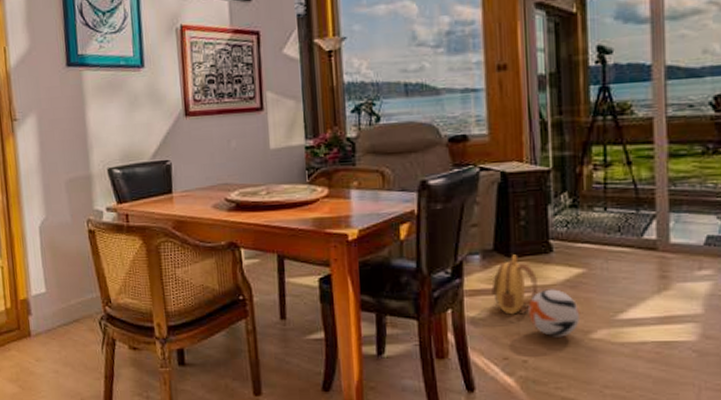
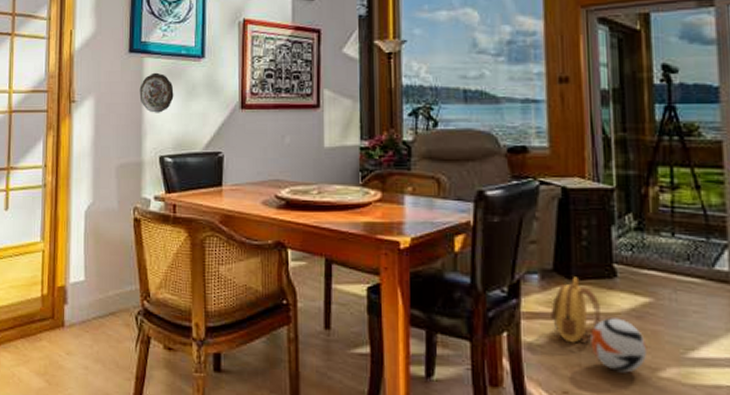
decorative plate: none [81,85,117,126] -> present [139,72,174,113]

